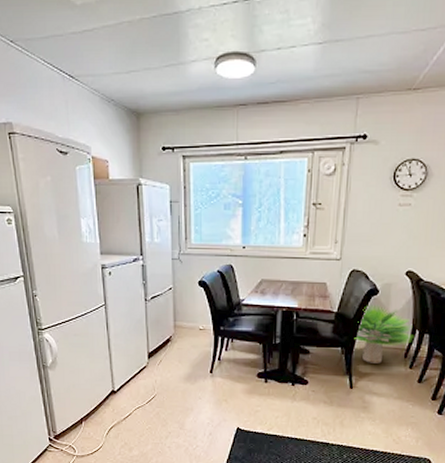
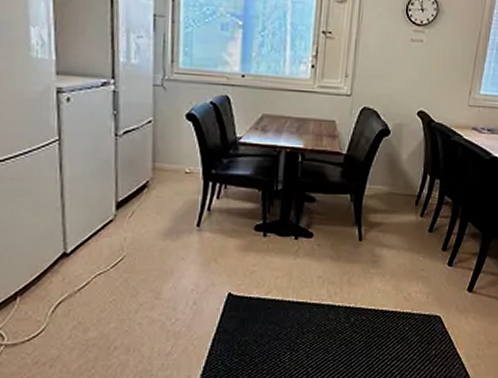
potted plant: present [354,304,413,363] -> none [364,146,424,212]

